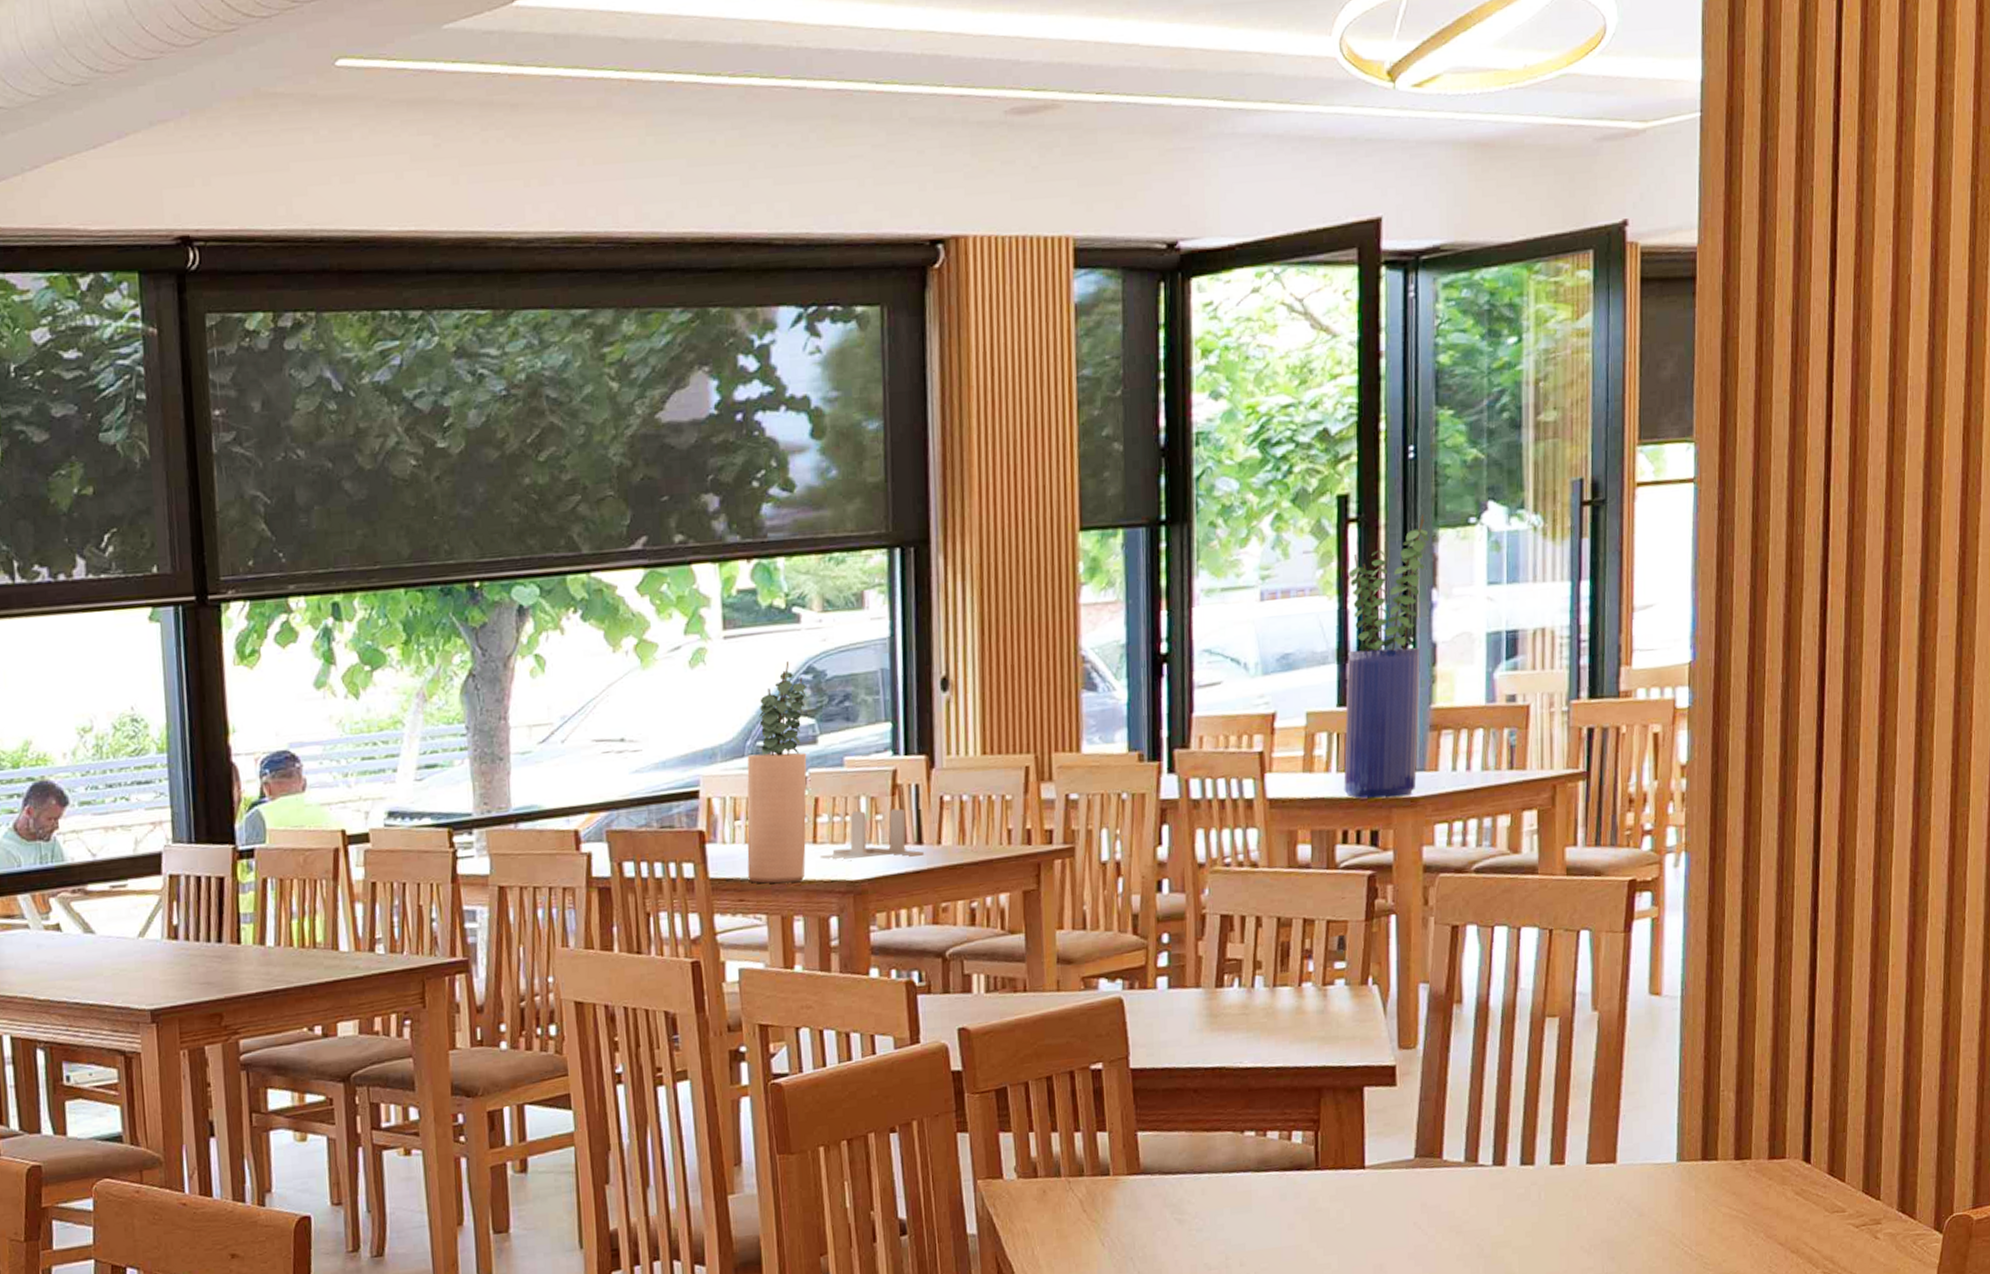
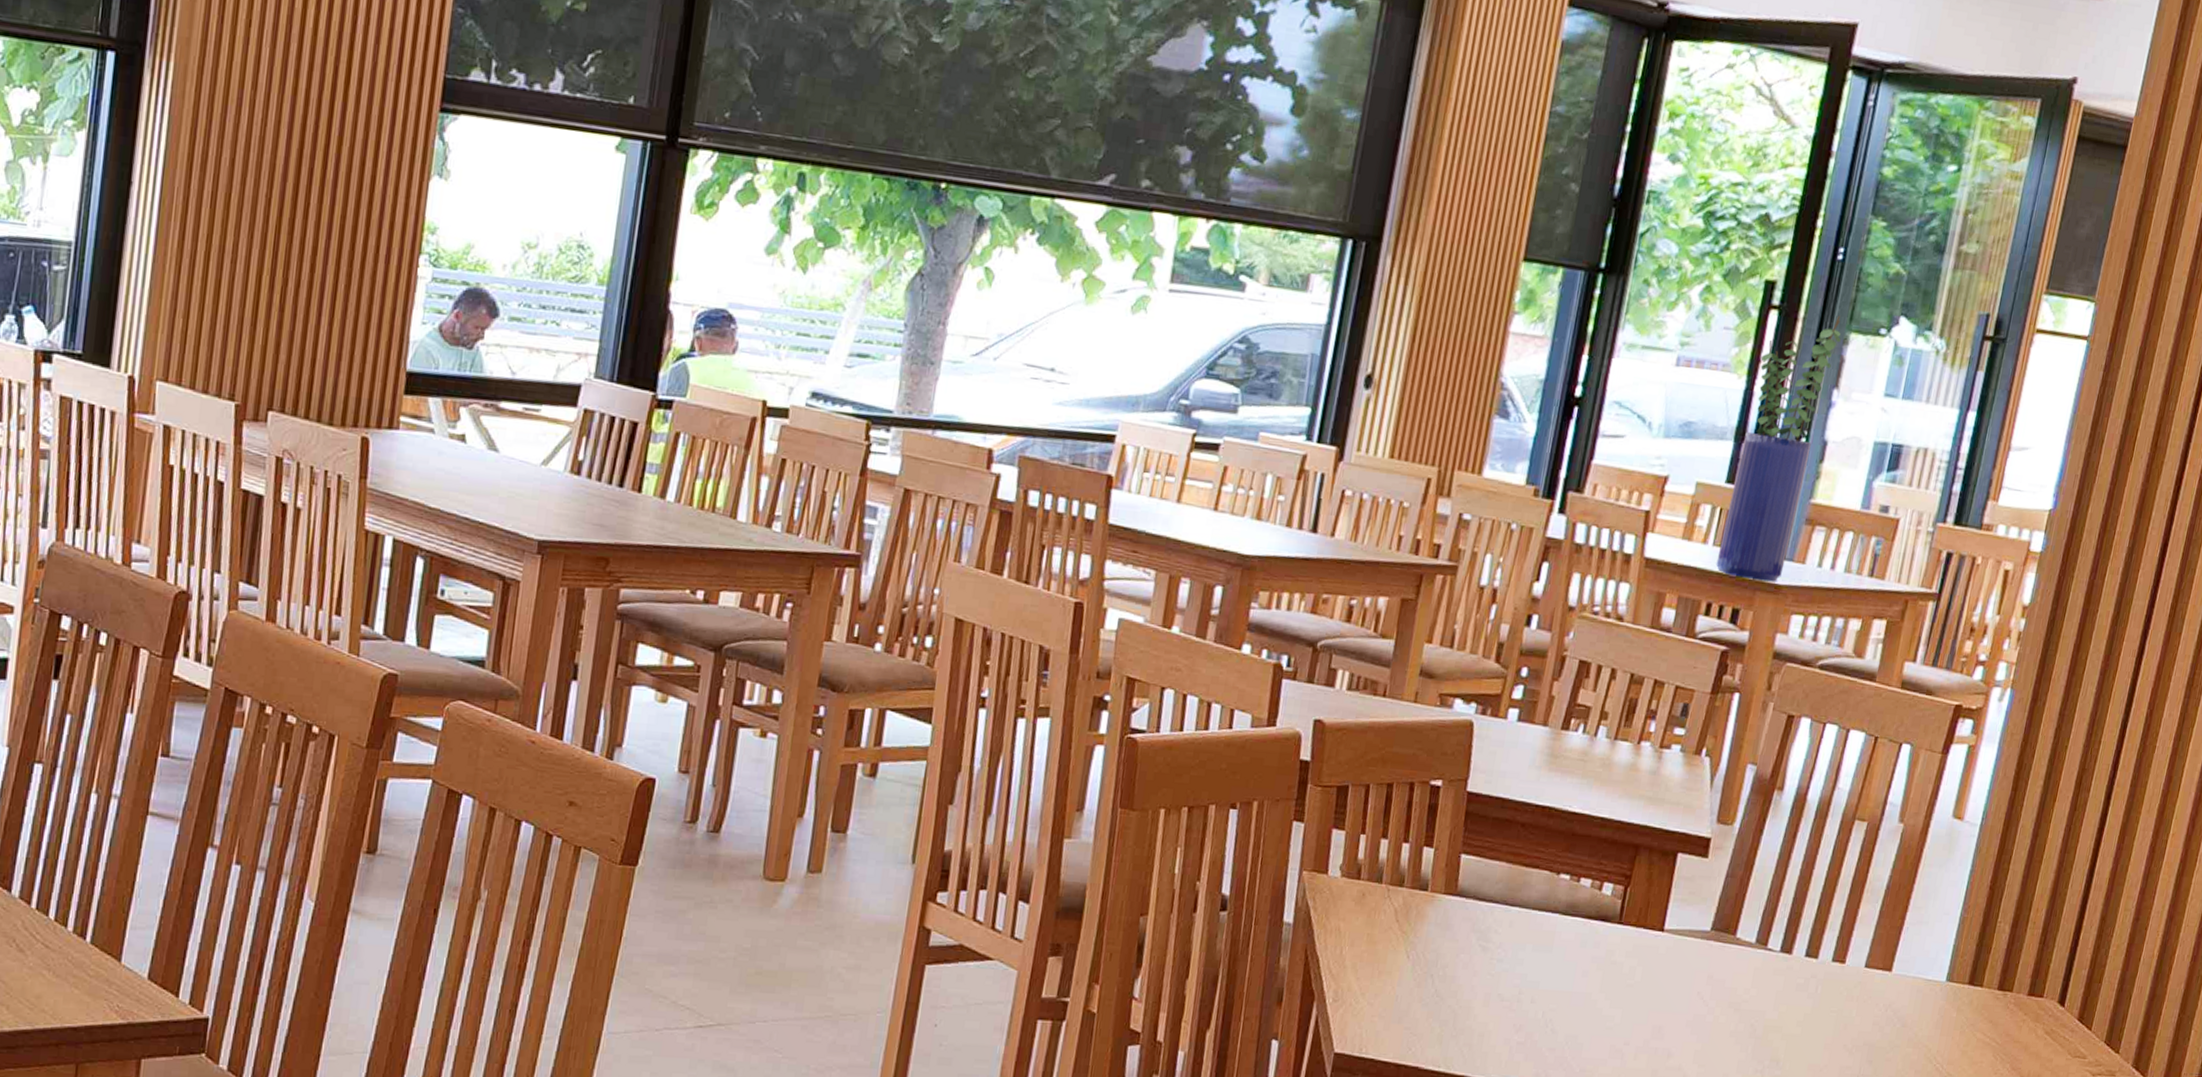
vase: present [747,661,807,884] -> none [1146,327,1238,545]
napkin holder: present [820,808,925,862] -> none [1218,487,1317,544]

